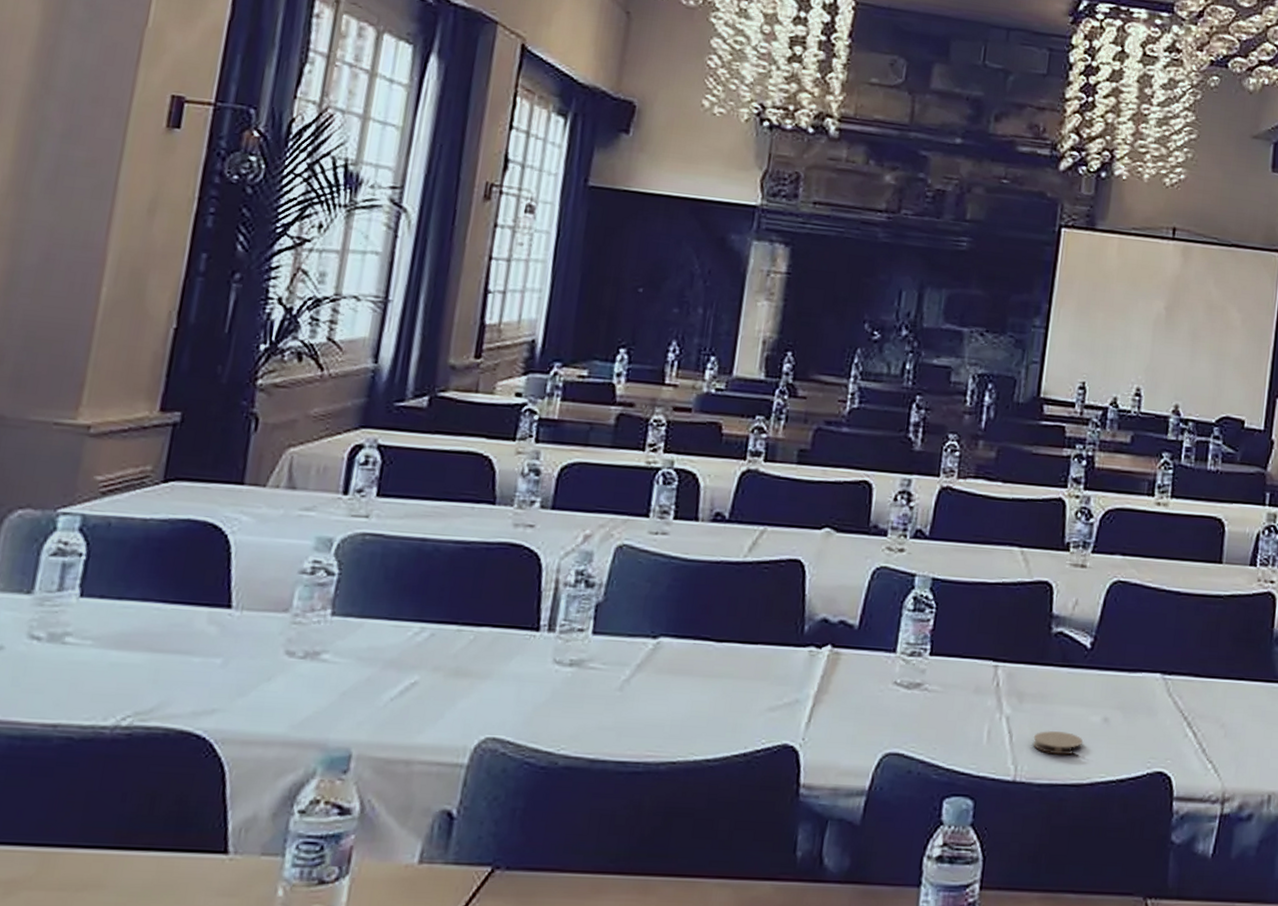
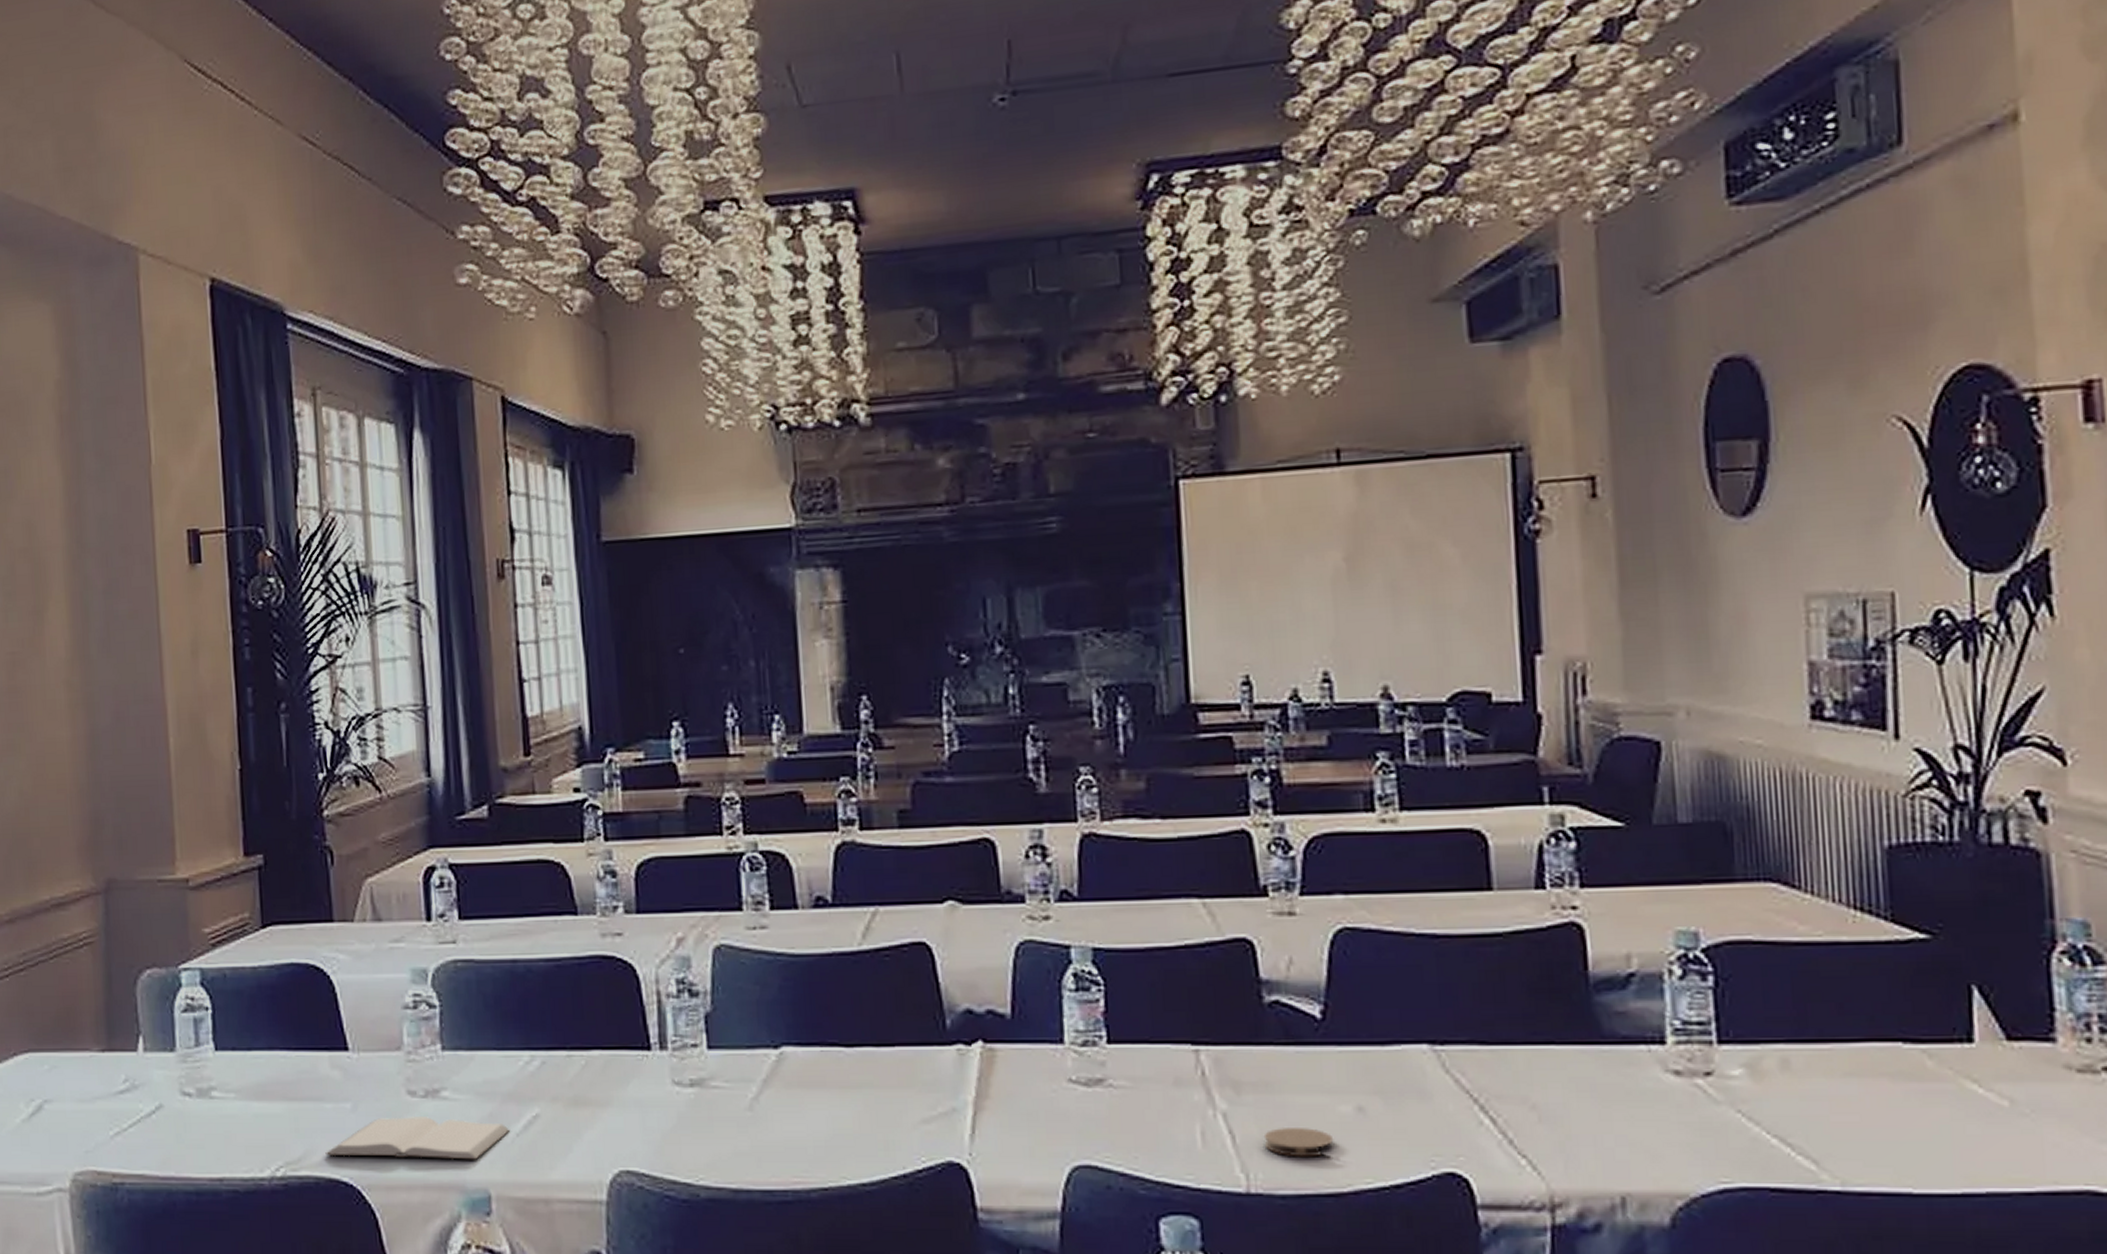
book: none [182,675,386,721] -> present [325,1117,511,1160]

